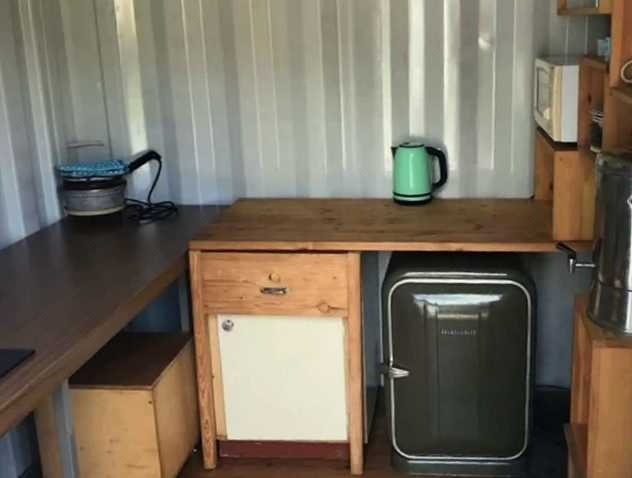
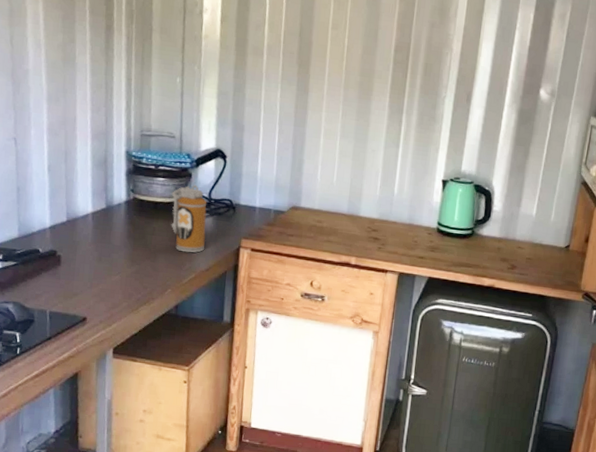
canister: none [108,191,151,265] -> present [171,184,207,253]

